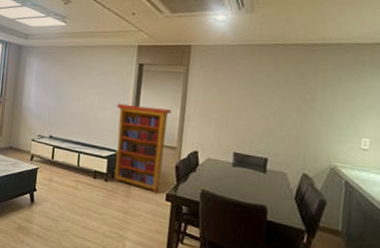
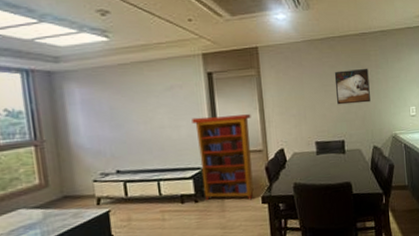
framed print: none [267,81,313,123] -> present [334,68,370,105]

